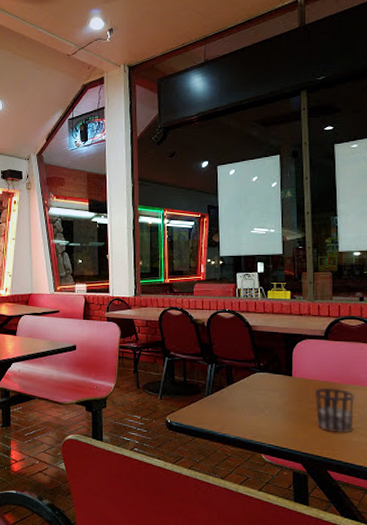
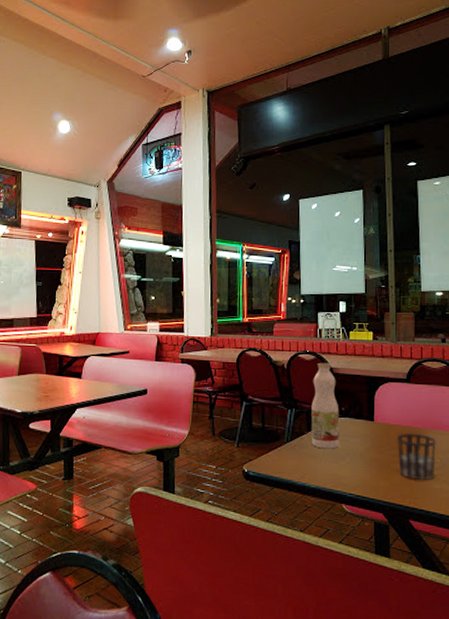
juice bottle: none [231,320,258,402] -> present [311,362,339,449]

